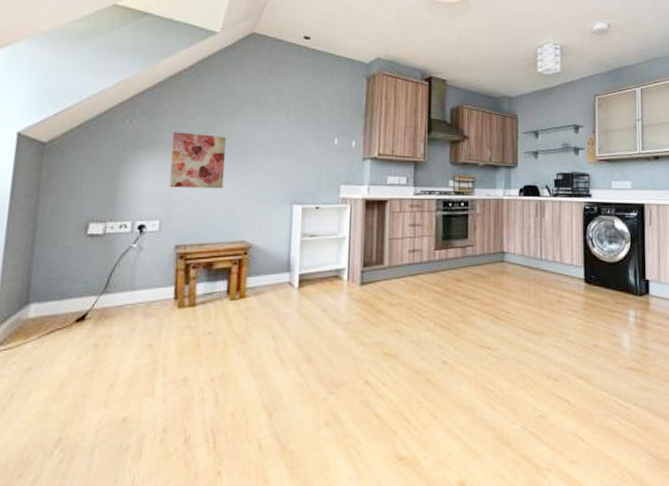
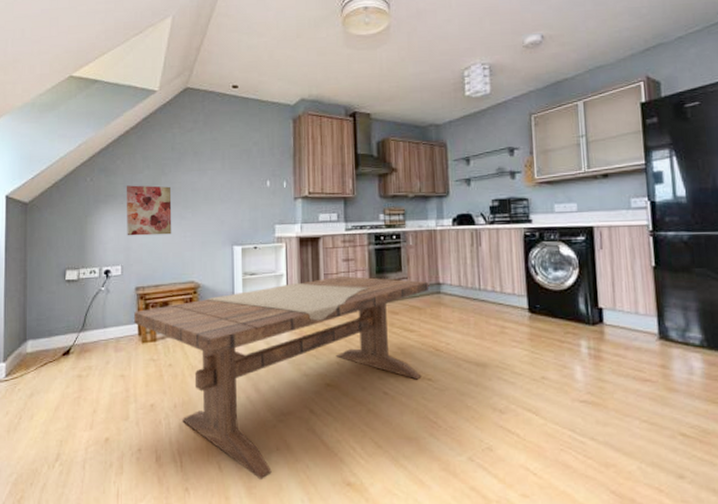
dining table: none [170,241,493,458] -> present [134,275,428,480]

